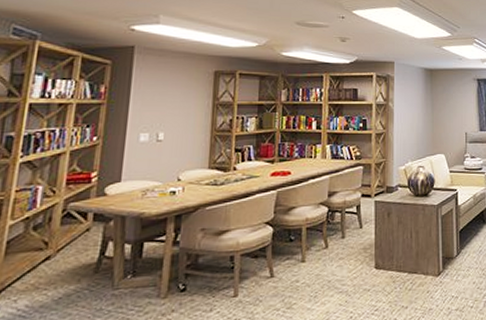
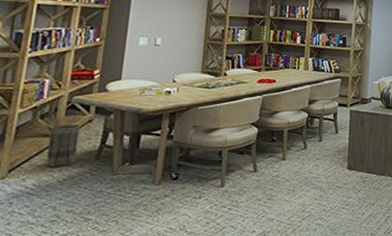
basket: none [40,234,77,286] -> present [46,124,80,168]

